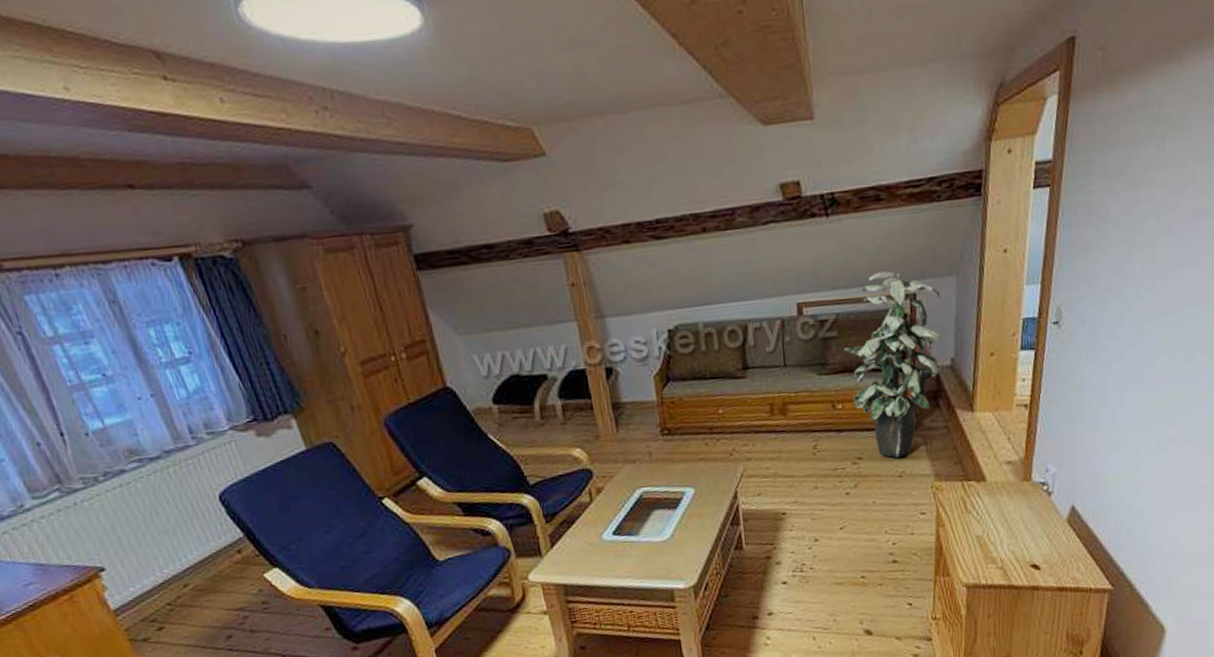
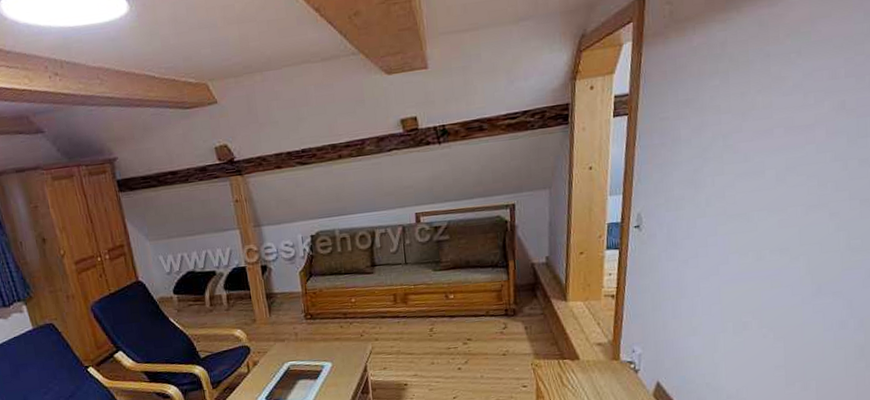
indoor plant: present [844,271,941,458] -> none [455,186,537,340]

